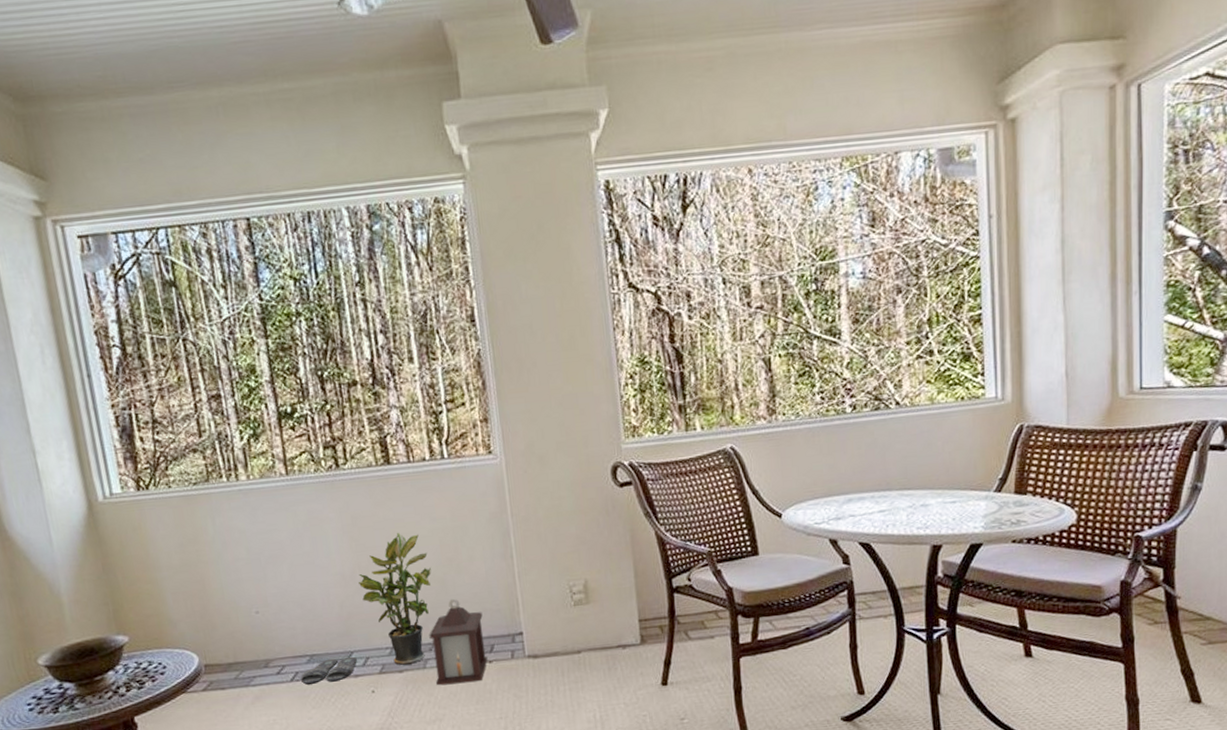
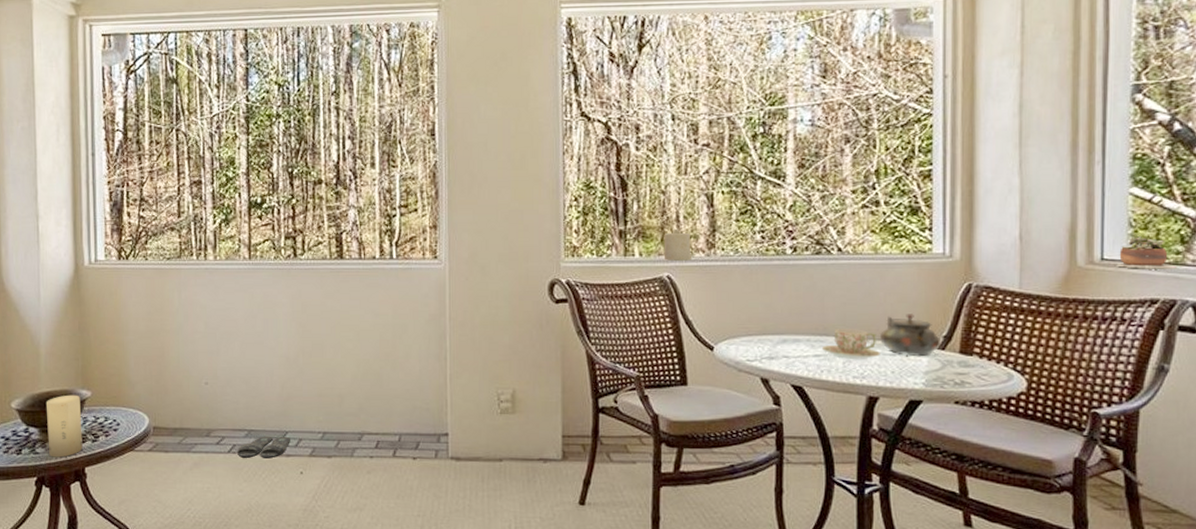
candle: none [78,642,128,711] -> present [46,395,83,458]
potted plant: present [359,532,431,665] -> none [301,323,369,451]
lantern: present [429,598,488,686] -> none [360,392,412,477]
candle: none [724,397,753,432] -> present [663,228,691,260]
teacup: none [886,480,941,512] -> present [822,327,880,360]
teapot: none [939,460,998,502] -> present [879,314,942,356]
succulent plant: none [1151,362,1207,395] -> present [1113,236,1177,269]

